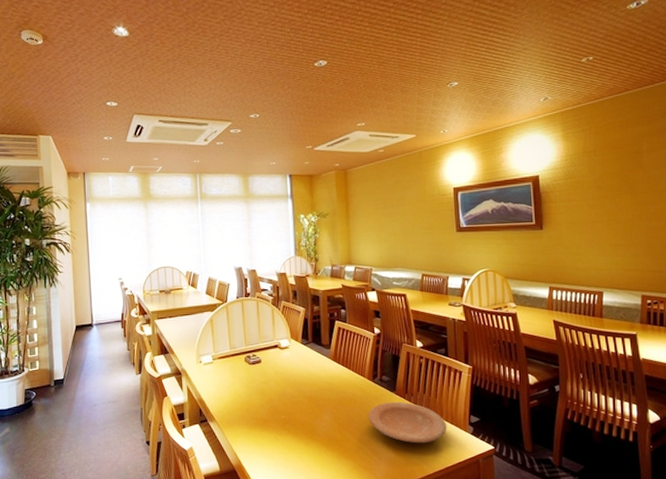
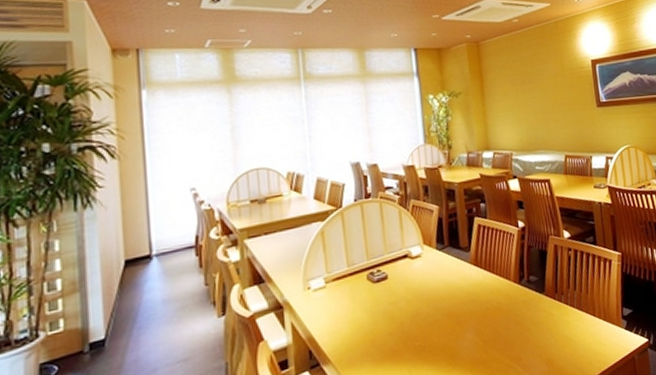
plate: present [368,401,447,444] -> none [516,303,601,350]

